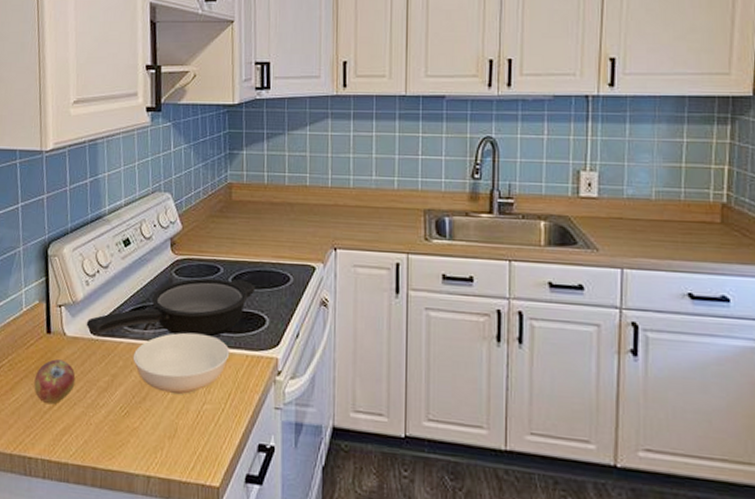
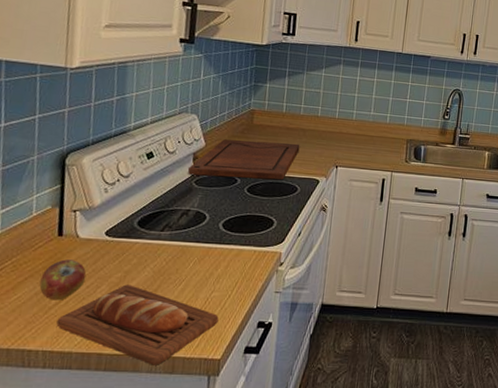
bread loaf: none [52,390,213,488] -> present [56,284,219,365]
frying pan: present [86,278,256,337] -> none [101,188,268,237]
bowl: present [132,332,230,395] -> none [147,233,240,286]
cutting board: none [167,220,288,268] -> present [188,139,300,180]

